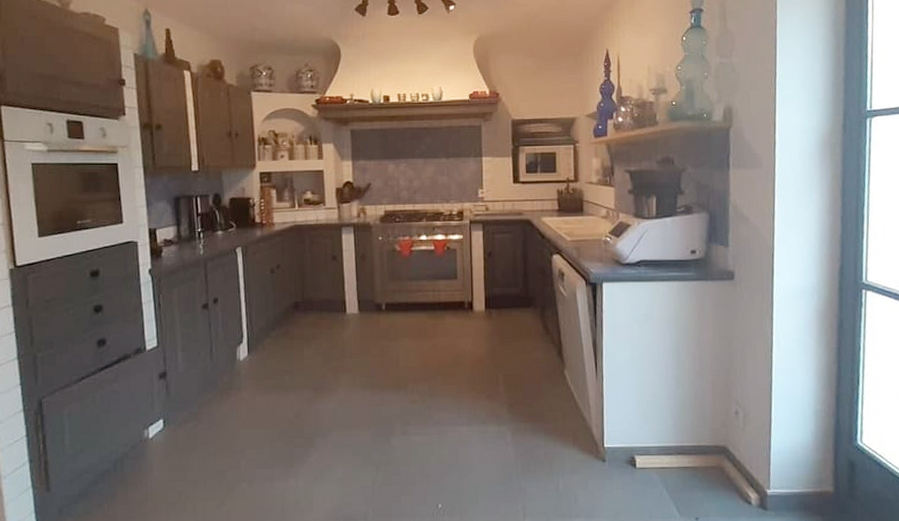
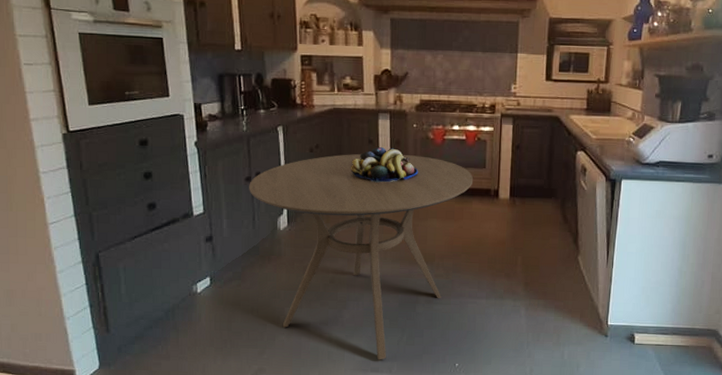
dining table: none [206,269,445,506] -> present [249,153,474,360]
fruit bowl: none [314,262,386,302] -> present [351,146,419,183]

